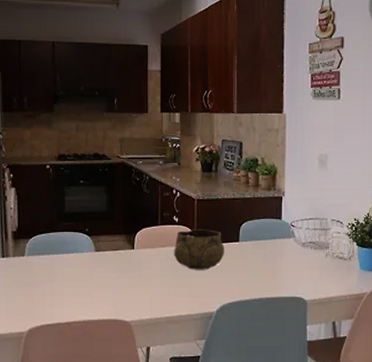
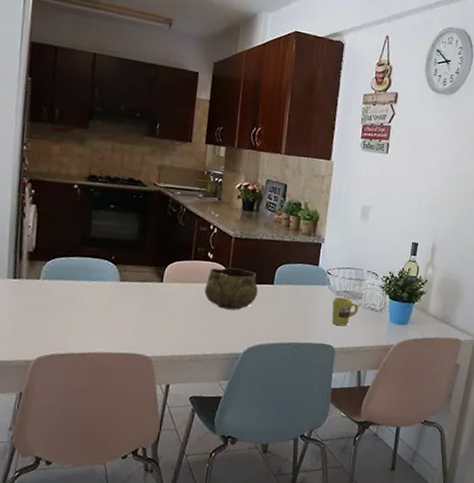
mug: none [299,249,327,277] -> present [332,297,359,326]

